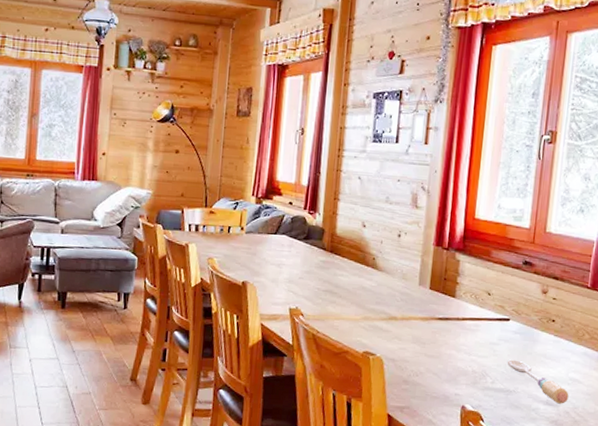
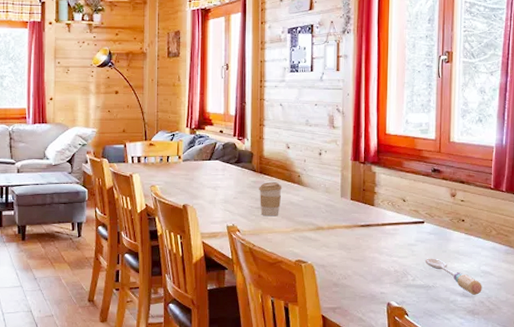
coffee cup: none [327,263,354,302] -> present [259,182,282,217]

